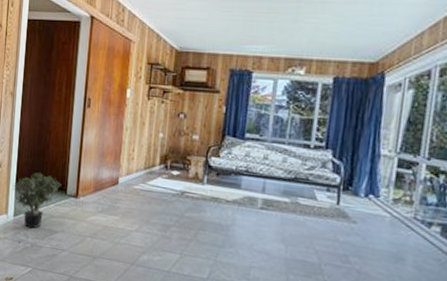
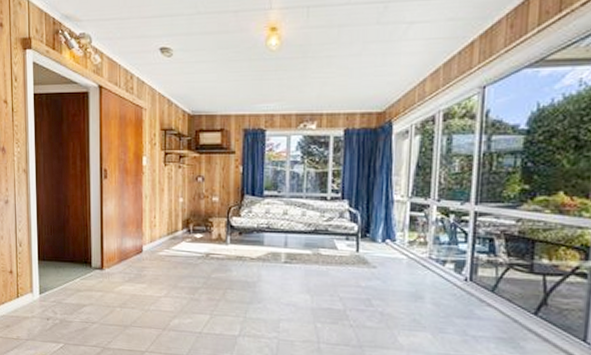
potted plant: present [13,172,61,229] -> none [36,247,85,305]

